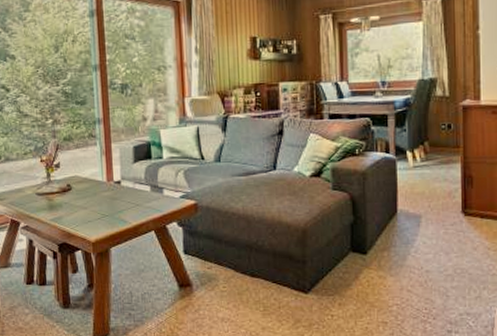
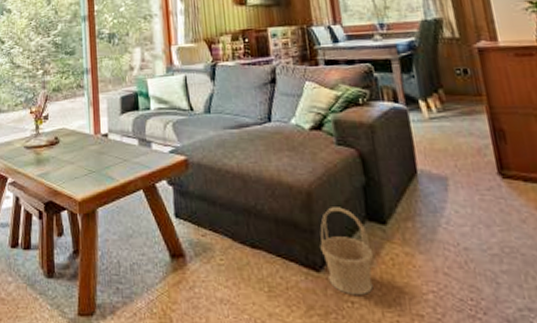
basket: none [310,241,354,311] -> present [320,207,374,296]

